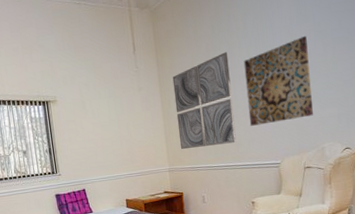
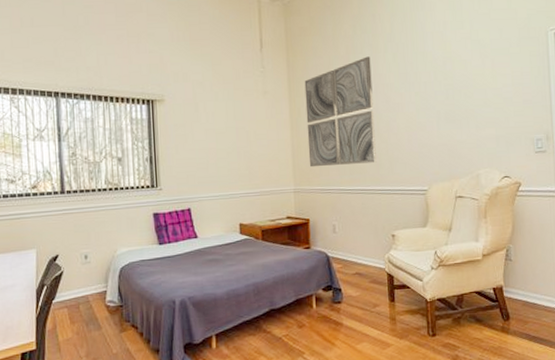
wall art: present [243,35,313,126] -> none [388,44,468,144]

